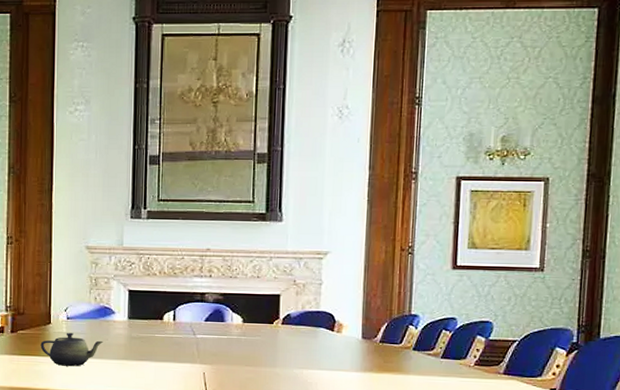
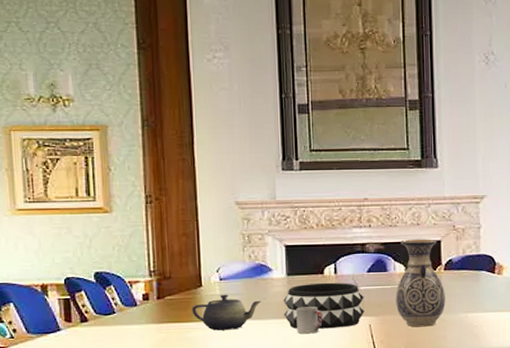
decorative bowl: none [123,328,200,373] -> present [283,282,365,329]
cup: none [134,350,160,377] -> present [296,306,324,334]
vase: none [231,291,281,380] -> present [396,239,446,327]

